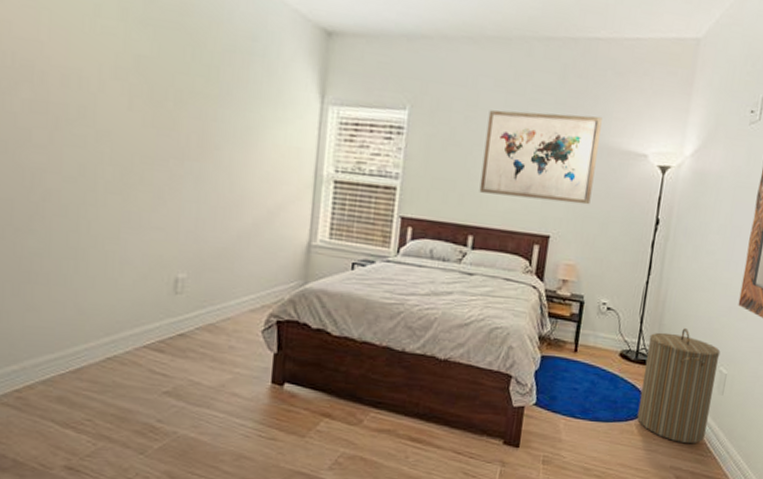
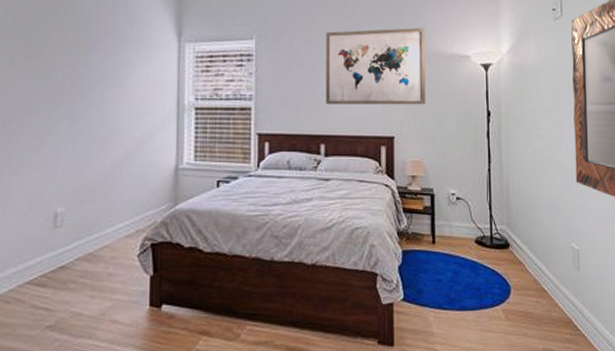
laundry hamper: present [637,328,721,444] -> none [500,209,570,324]

